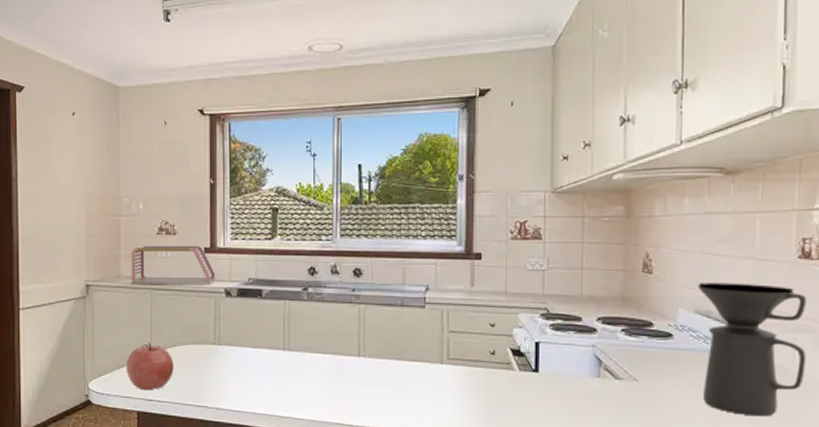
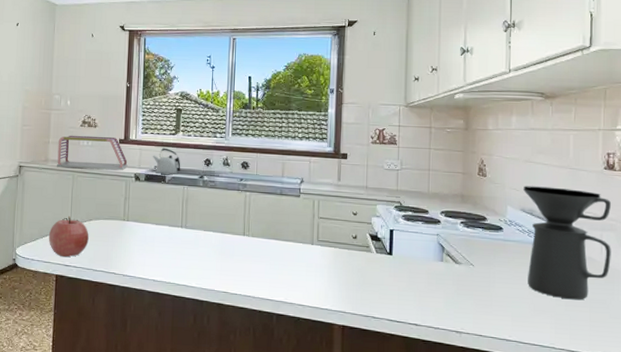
kettle: none [246,256,280,288] -> present [153,147,181,175]

